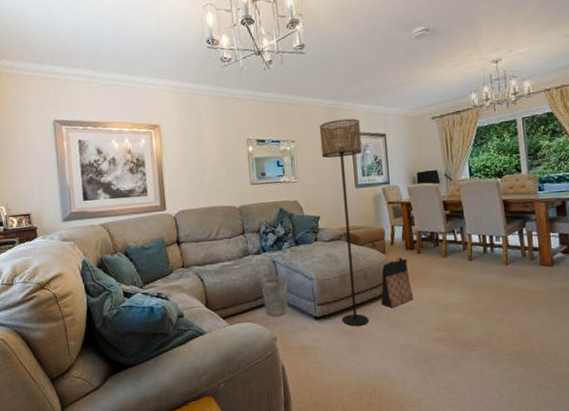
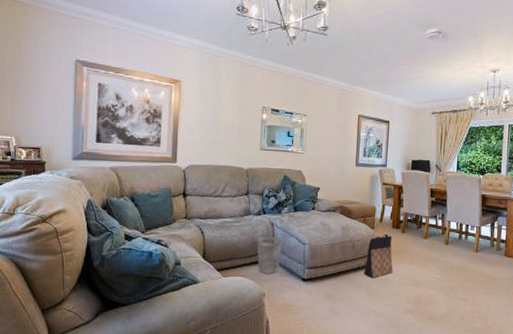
floor lamp: present [319,118,369,326] -> none [326,101,368,291]

